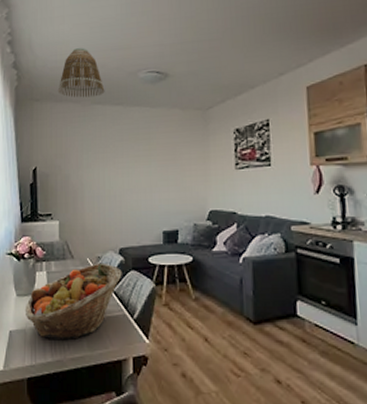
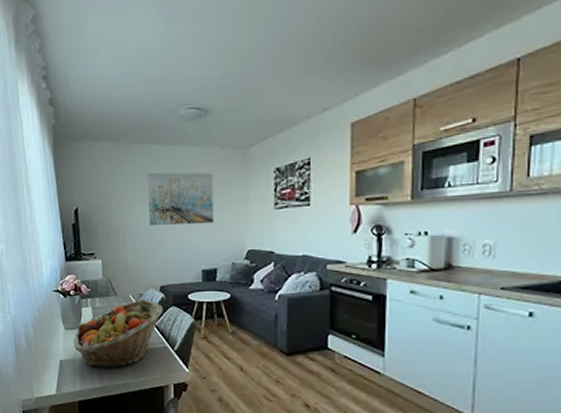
lamp shade: present [57,47,105,98] -> none [95,82,144,137]
wall art: none [107,132,175,186] -> present [147,172,214,226]

